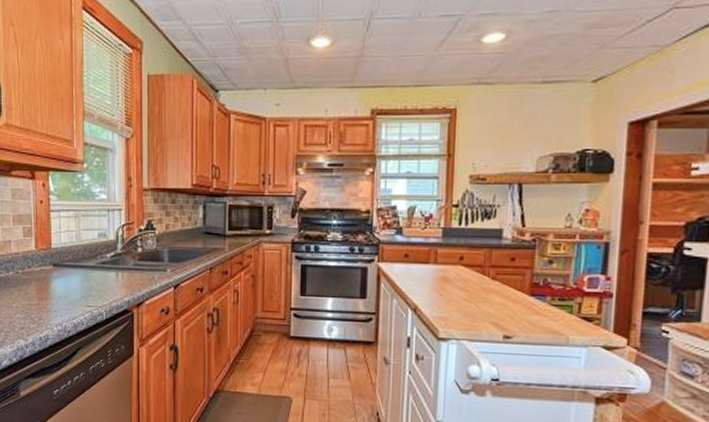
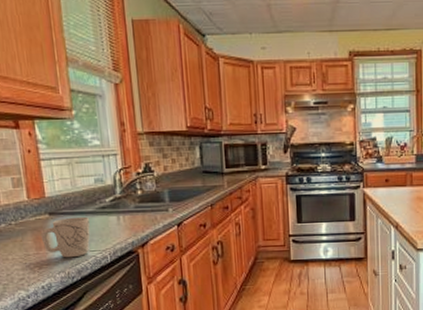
mug: none [44,270,89,312] -> present [40,216,91,258]

